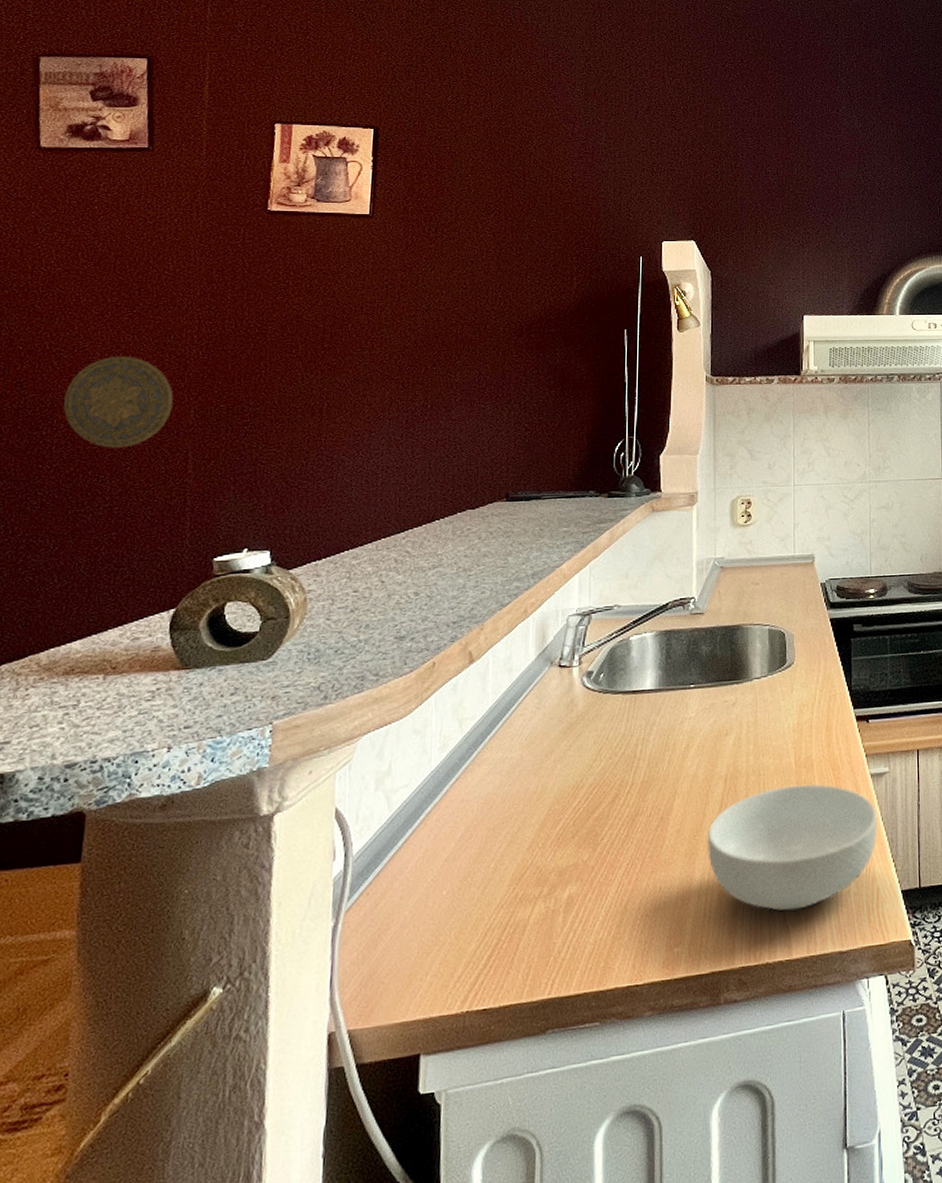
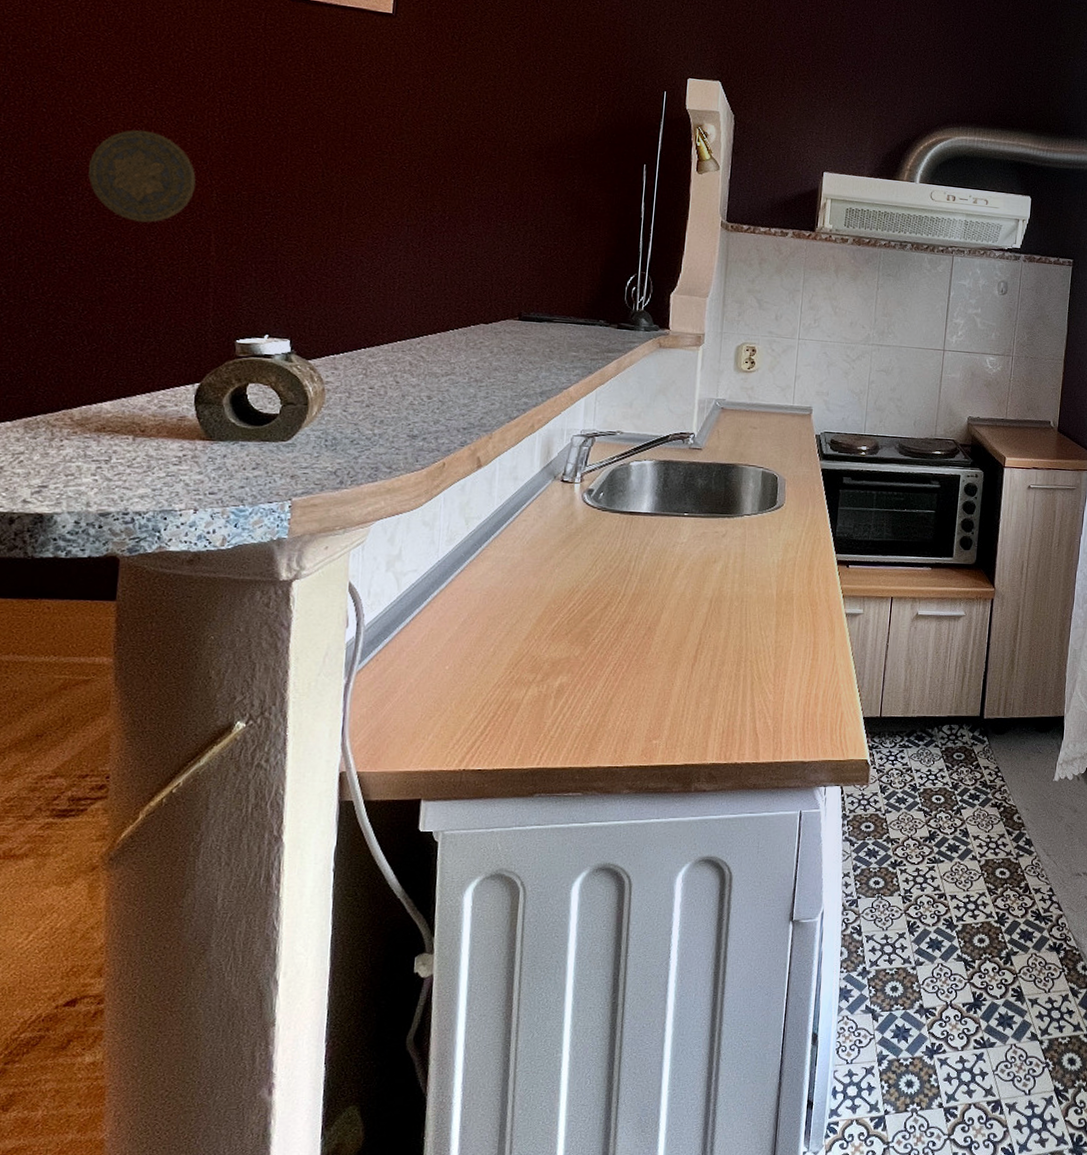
cereal bowl: present [708,784,878,911] -> none [689,614,848,722]

